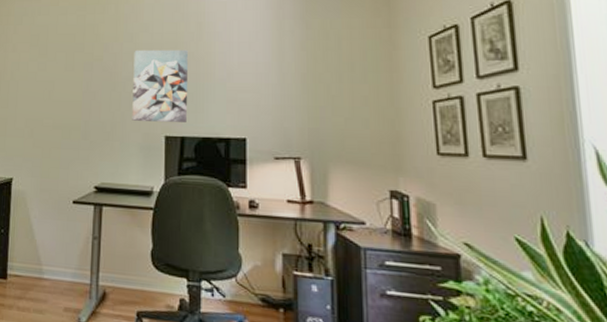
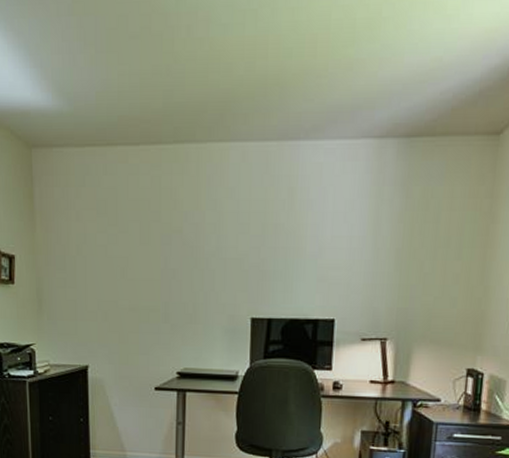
wall art: present [132,49,188,122] -> none [216,220,278,303]

